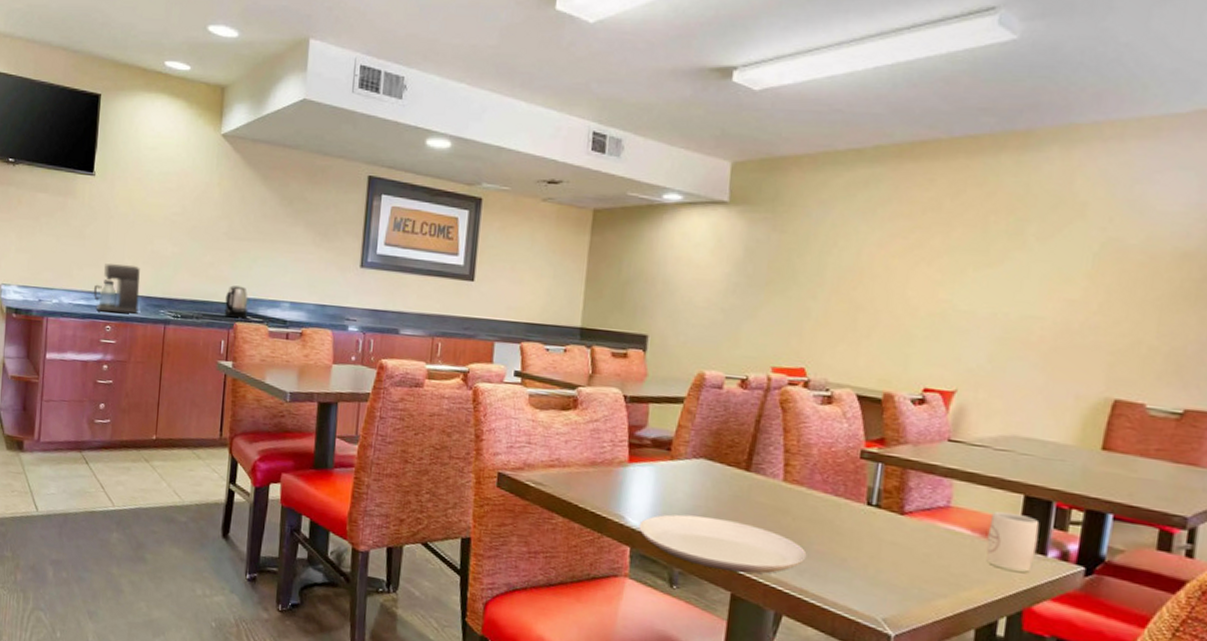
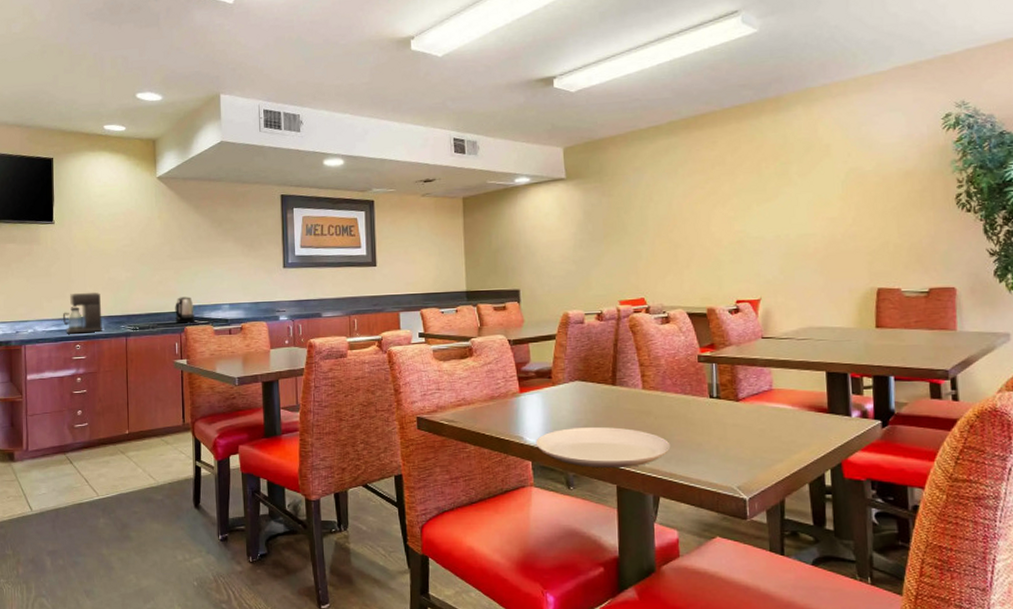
mug: present [986,510,1040,574] -> none [804,386,843,433]

